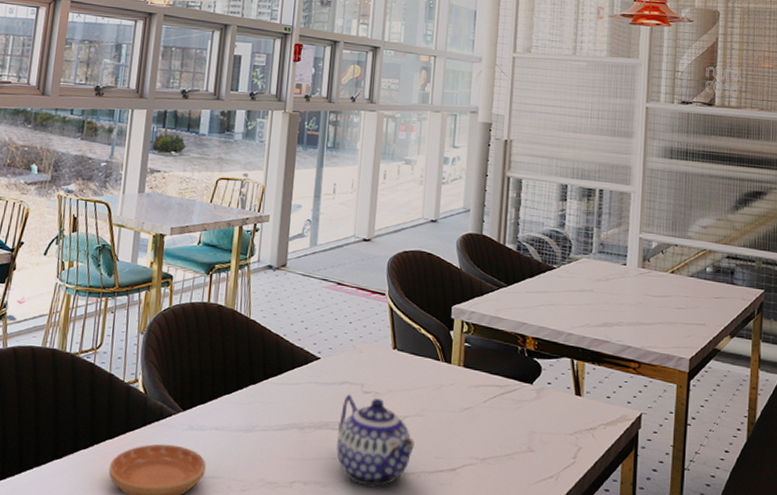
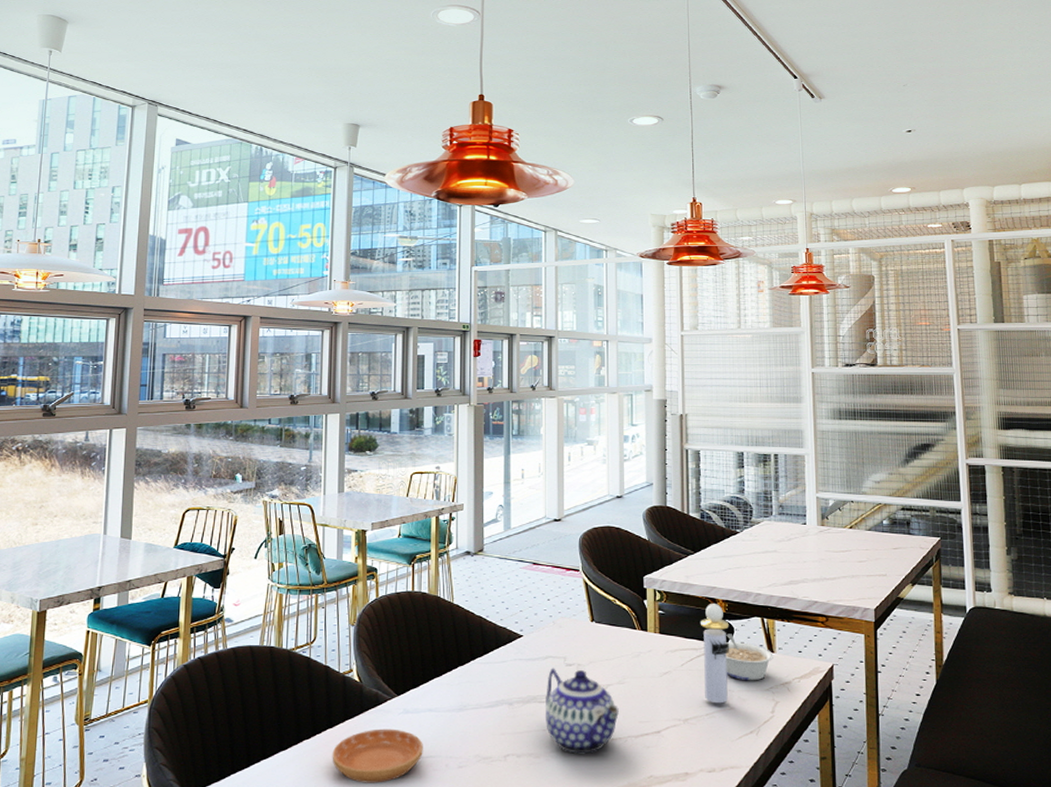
perfume bottle: none [505,340,537,445] -> present [701,604,729,704]
legume: none [529,372,580,425] -> present [725,634,773,681]

